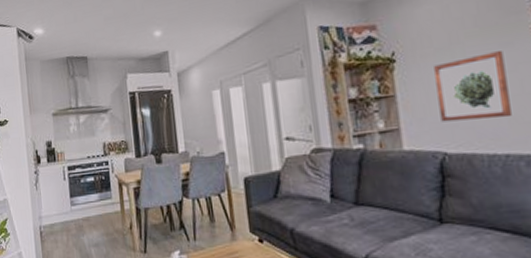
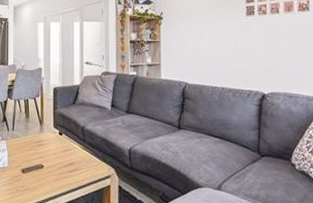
wall art: present [434,51,511,122] -> none [186,21,228,64]

